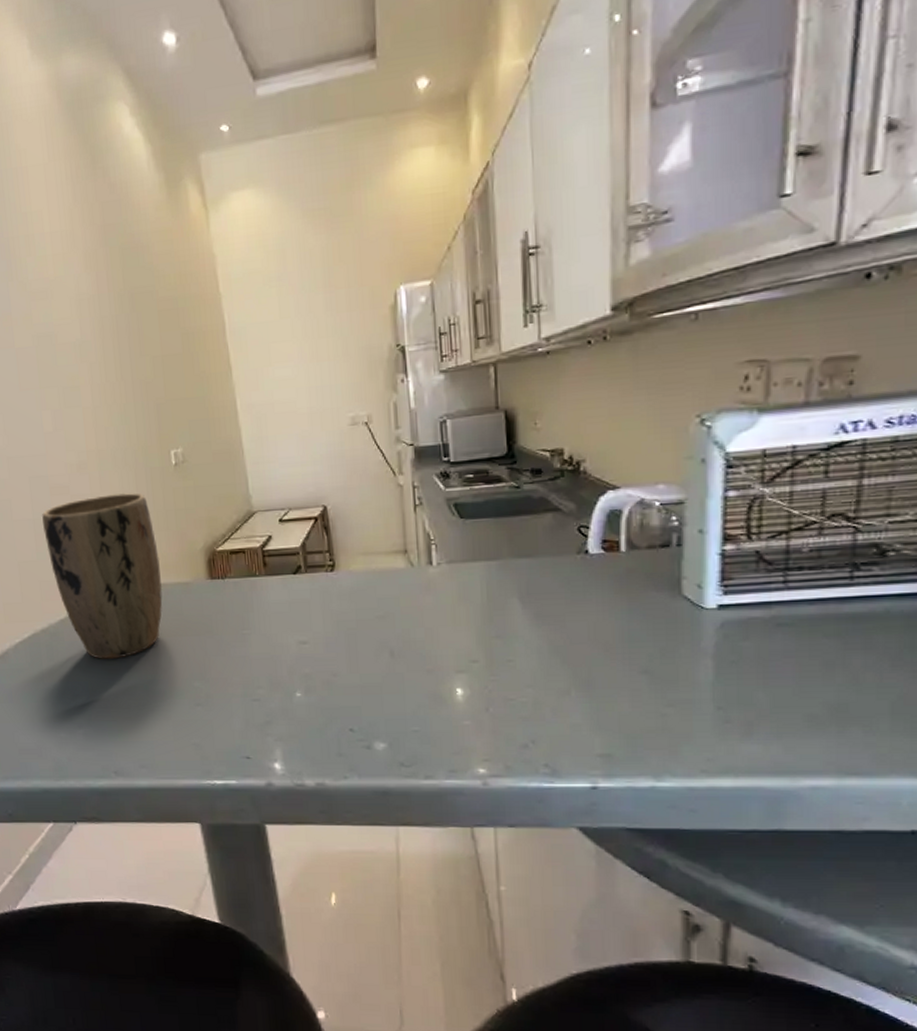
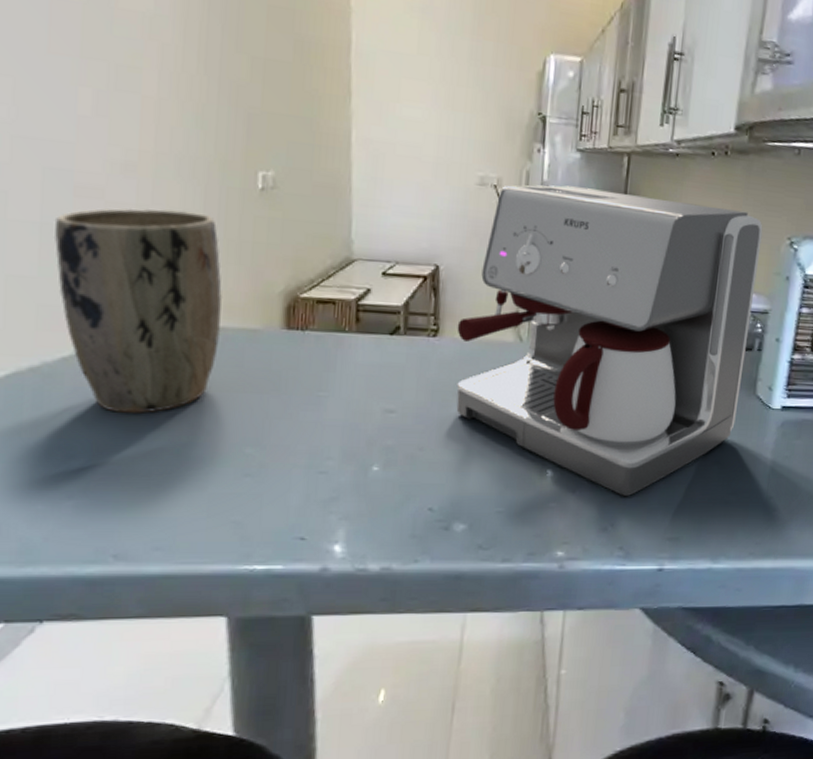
coffee maker: none [350,396,664,713] -> present [456,185,763,497]

